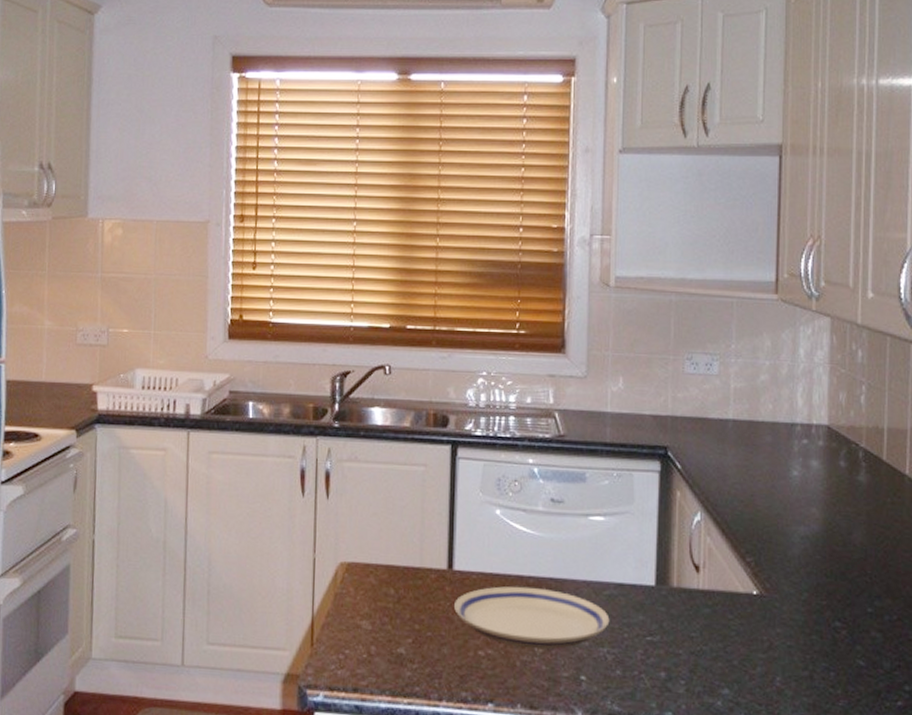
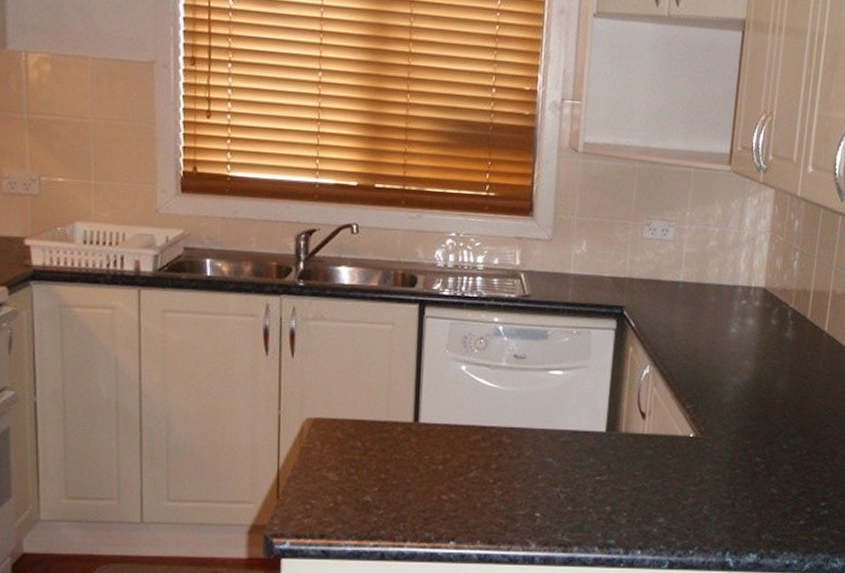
plate: present [454,586,610,649] -> none [419,436,564,491]

